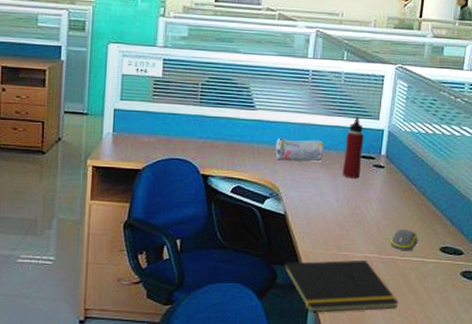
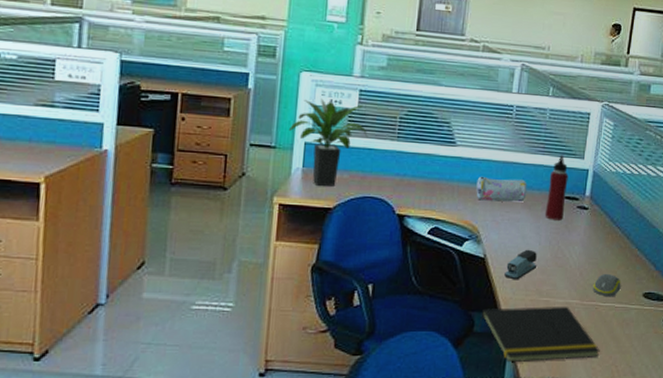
potted plant: none [100,68,172,150] -> present [289,98,368,187]
stapler: none [304,206,336,235] -> present [504,249,537,280]

